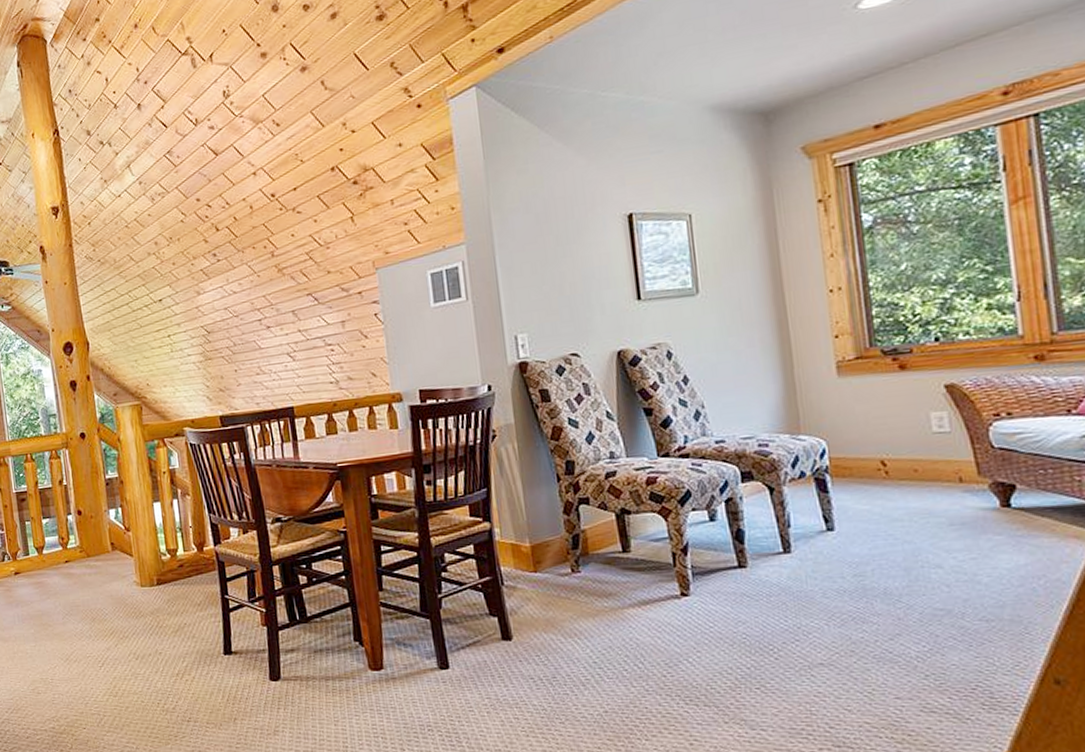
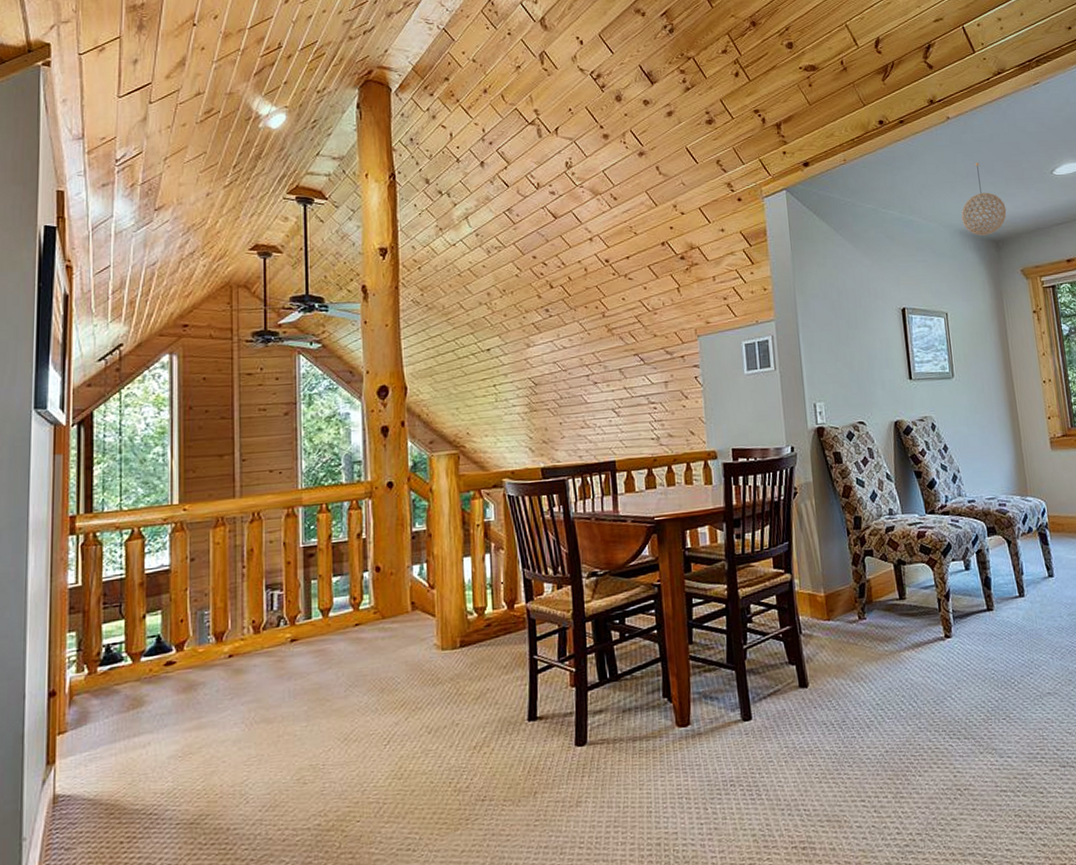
pendant light: none [713,10,782,110] -> present [961,163,1007,236]

